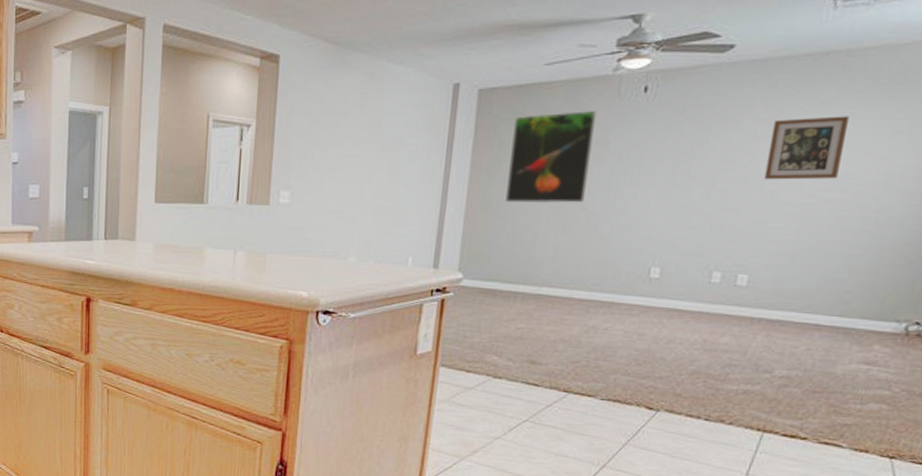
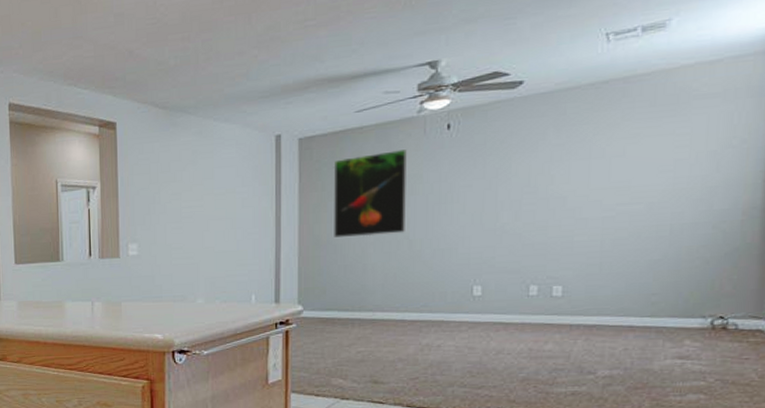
wall art: present [763,116,849,180] -> none [564,136,634,199]

